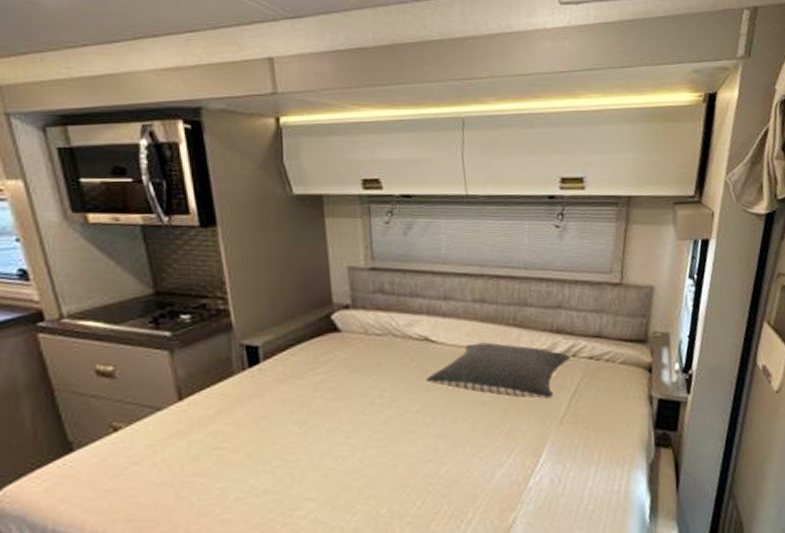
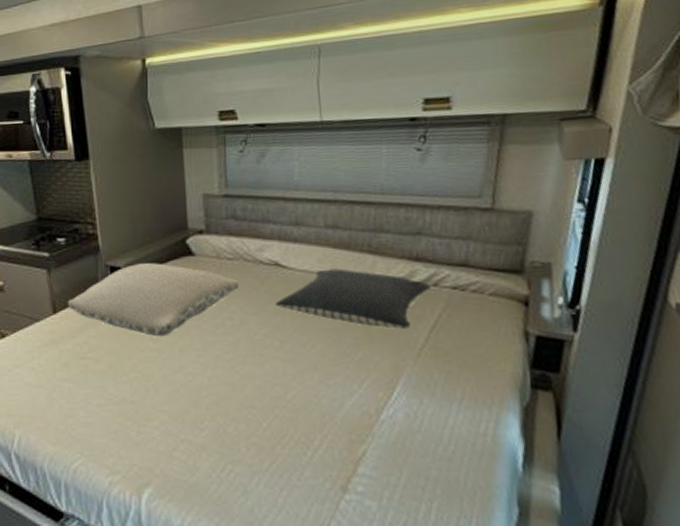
pillow: none [195,340,390,421] -> present [67,263,240,337]

